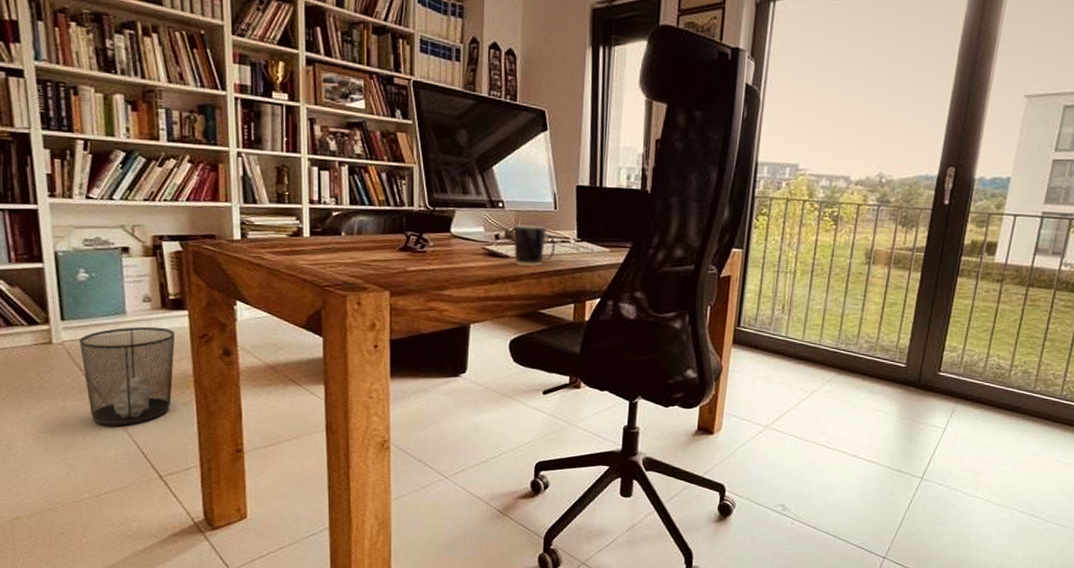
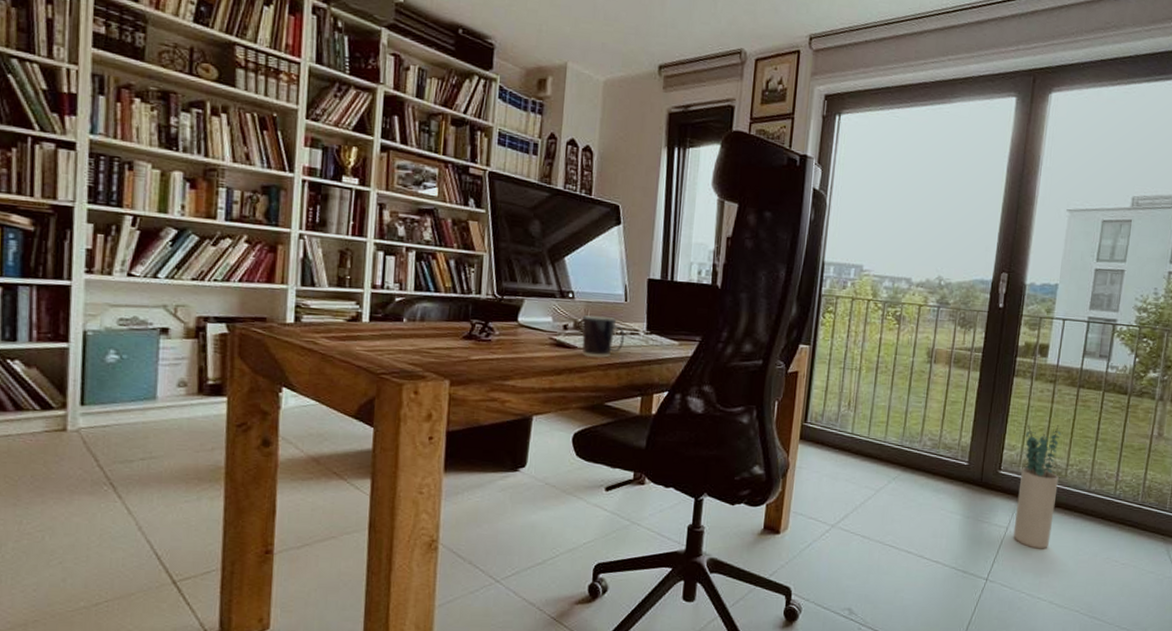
waste bin: present [79,326,175,427] -> none [98,413,210,524]
vase: none [951,325,1006,449] -> present [1013,424,1061,549]

